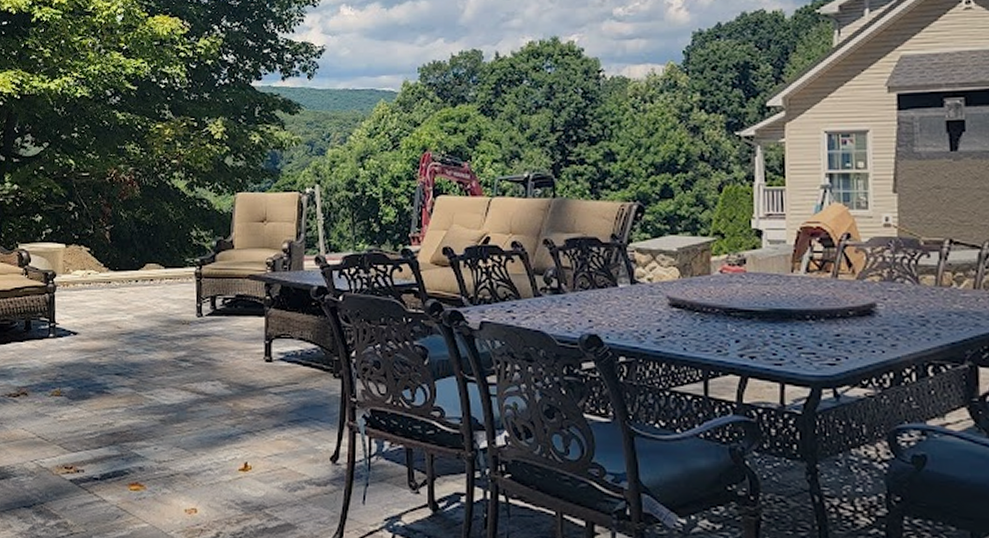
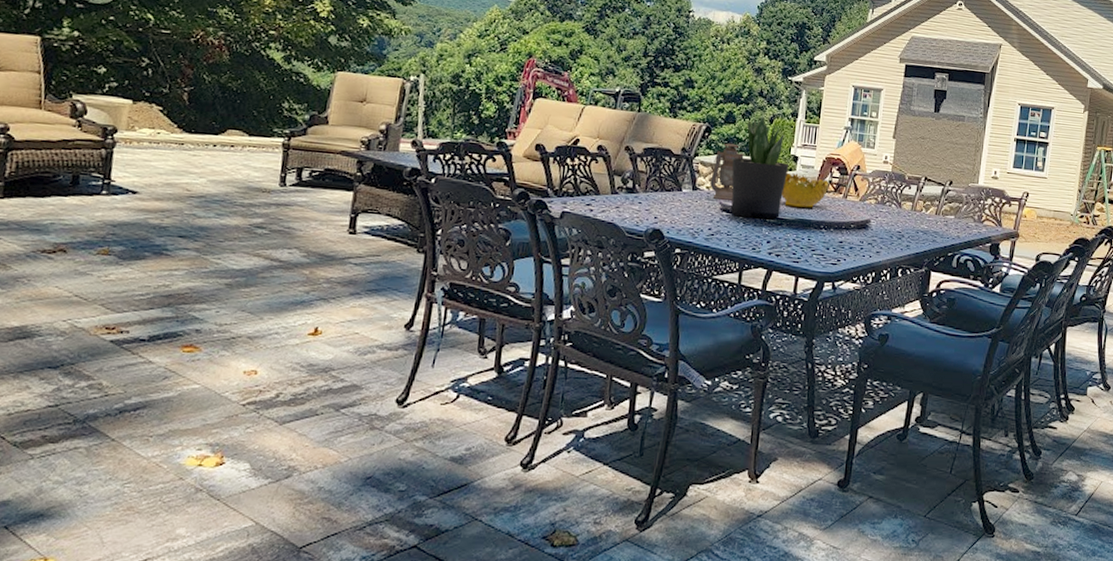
lantern: none [649,222,691,294] -> present [709,143,744,202]
planter: none [676,180,752,315] -> present [731,111,789,221]
decorative bowl: none [746,251,809,297] -> present [781,173,828,211]

